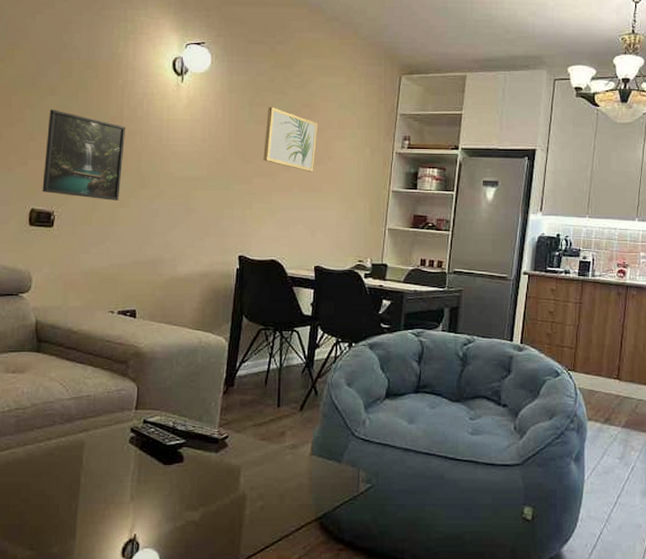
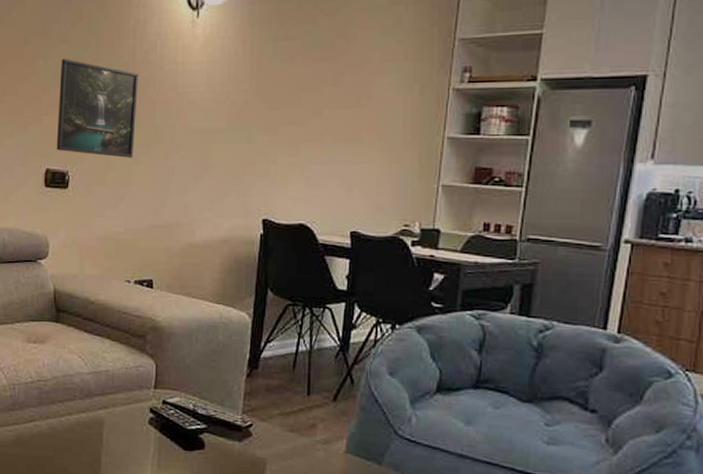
wall art: present [263,106,318,172] -> none [290,40,355,117]

